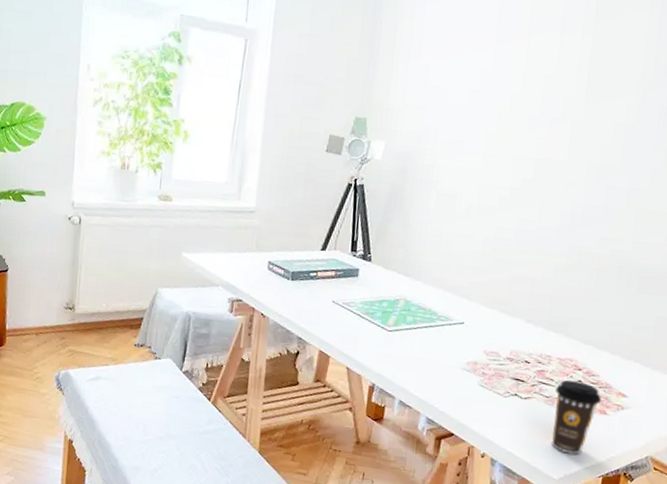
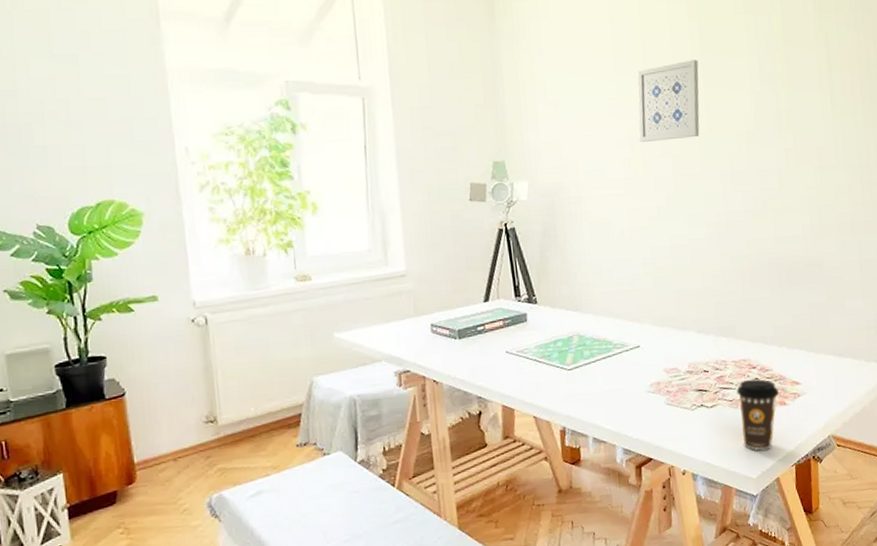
wall art: none [507,40,588,123] -> present [637,60,700,143]

